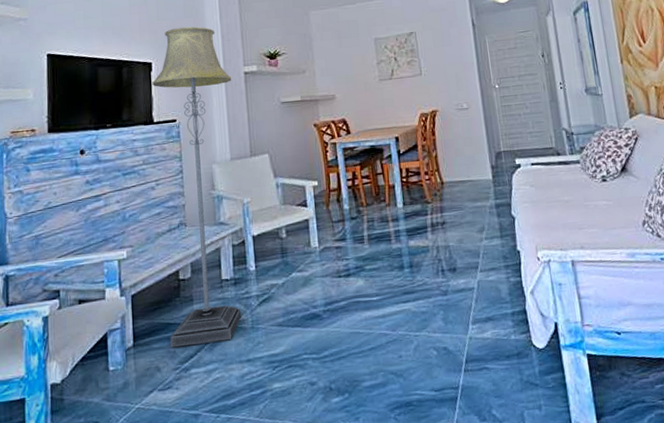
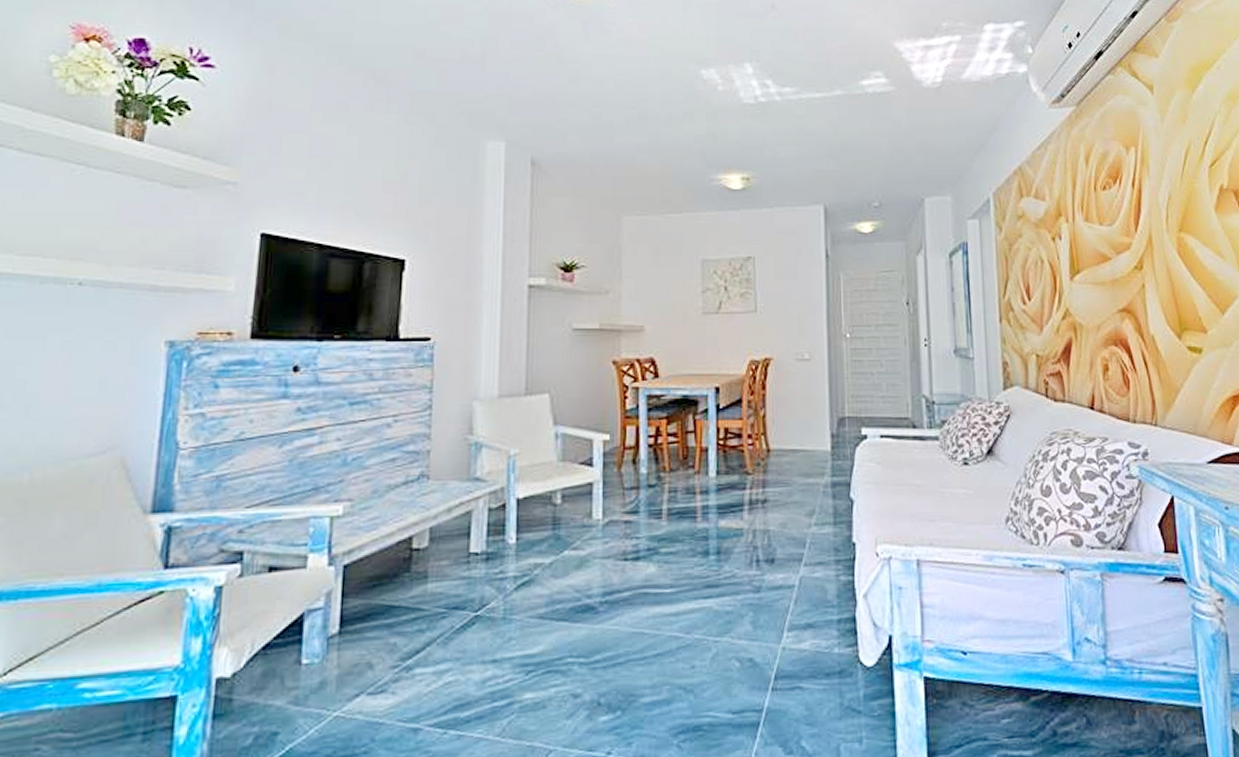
floor lamp: present [152,26,242,348] -> none [390,217,511,639]

